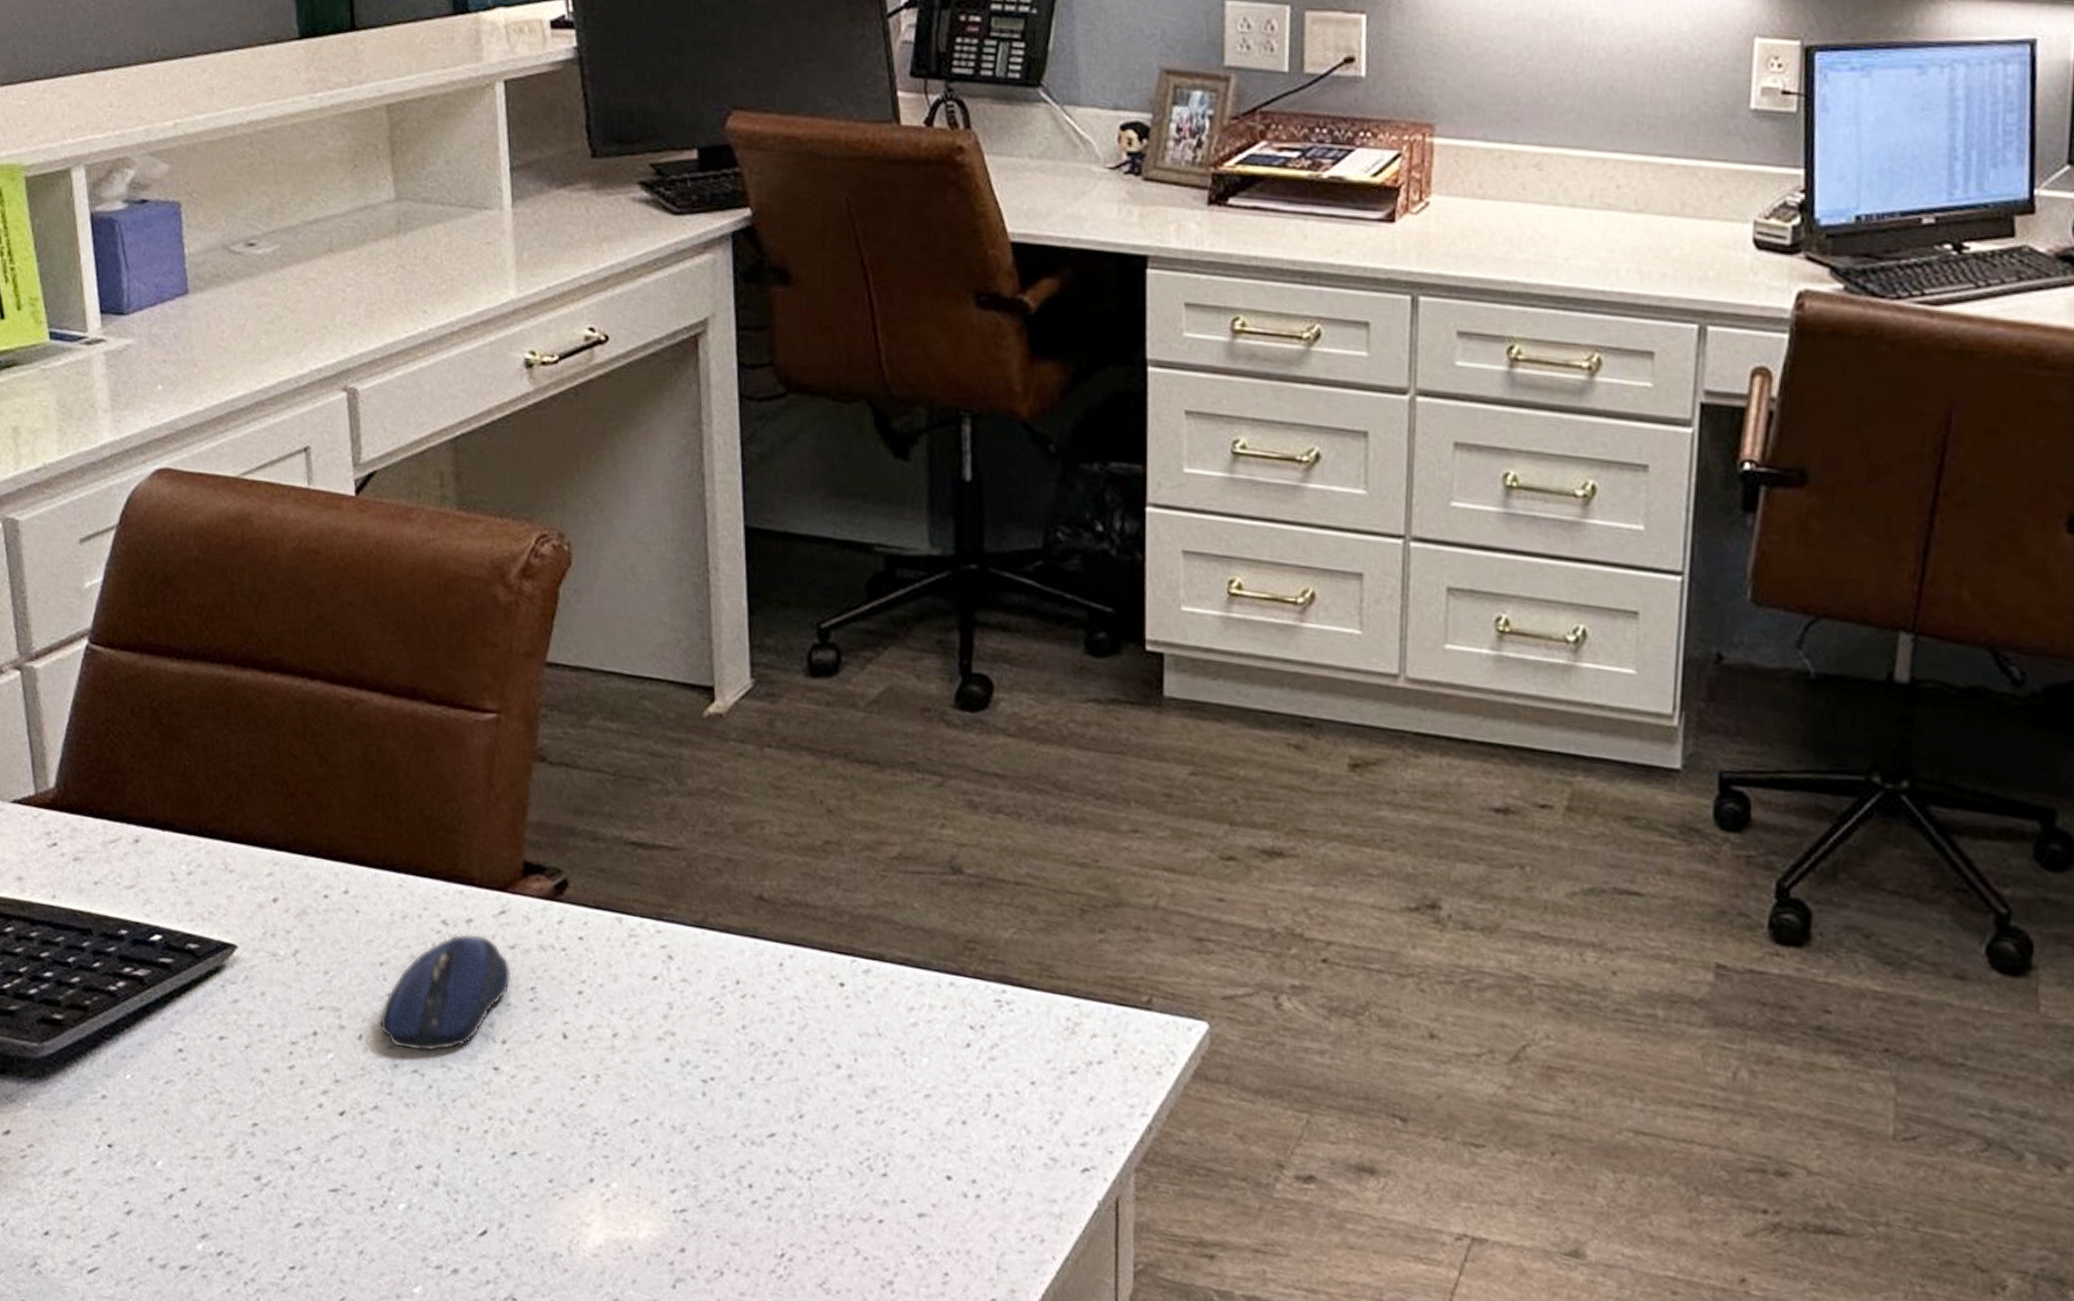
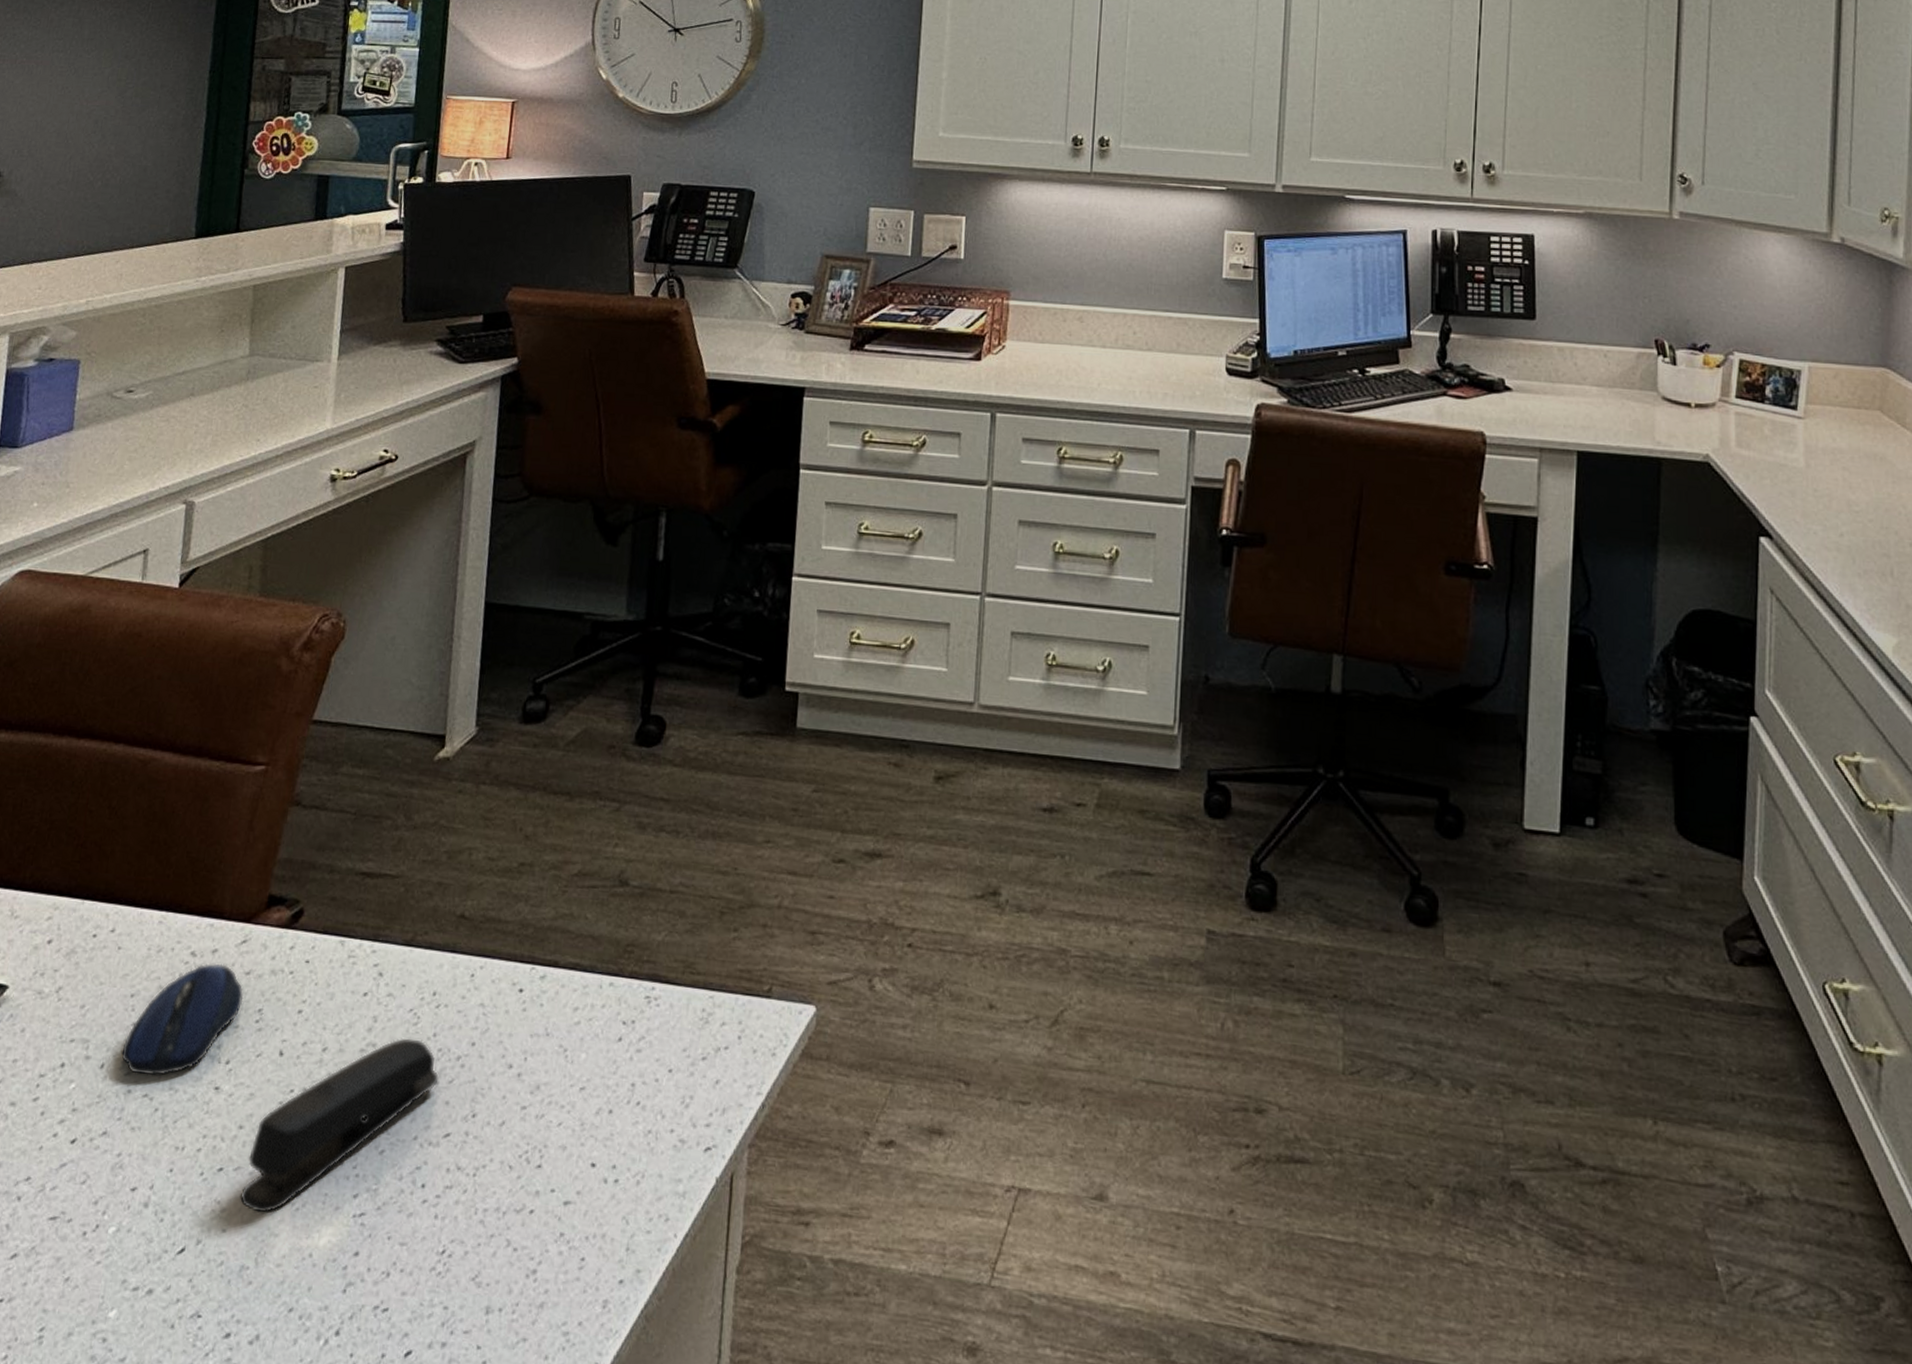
stapler: none [541,1027,754,1202] -> present [240,1037,439,1214]

